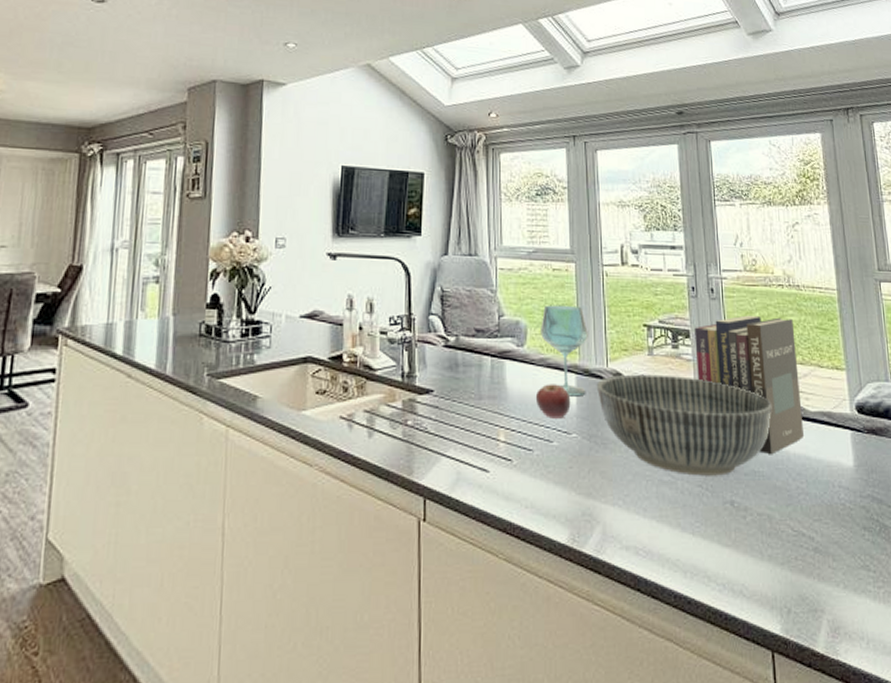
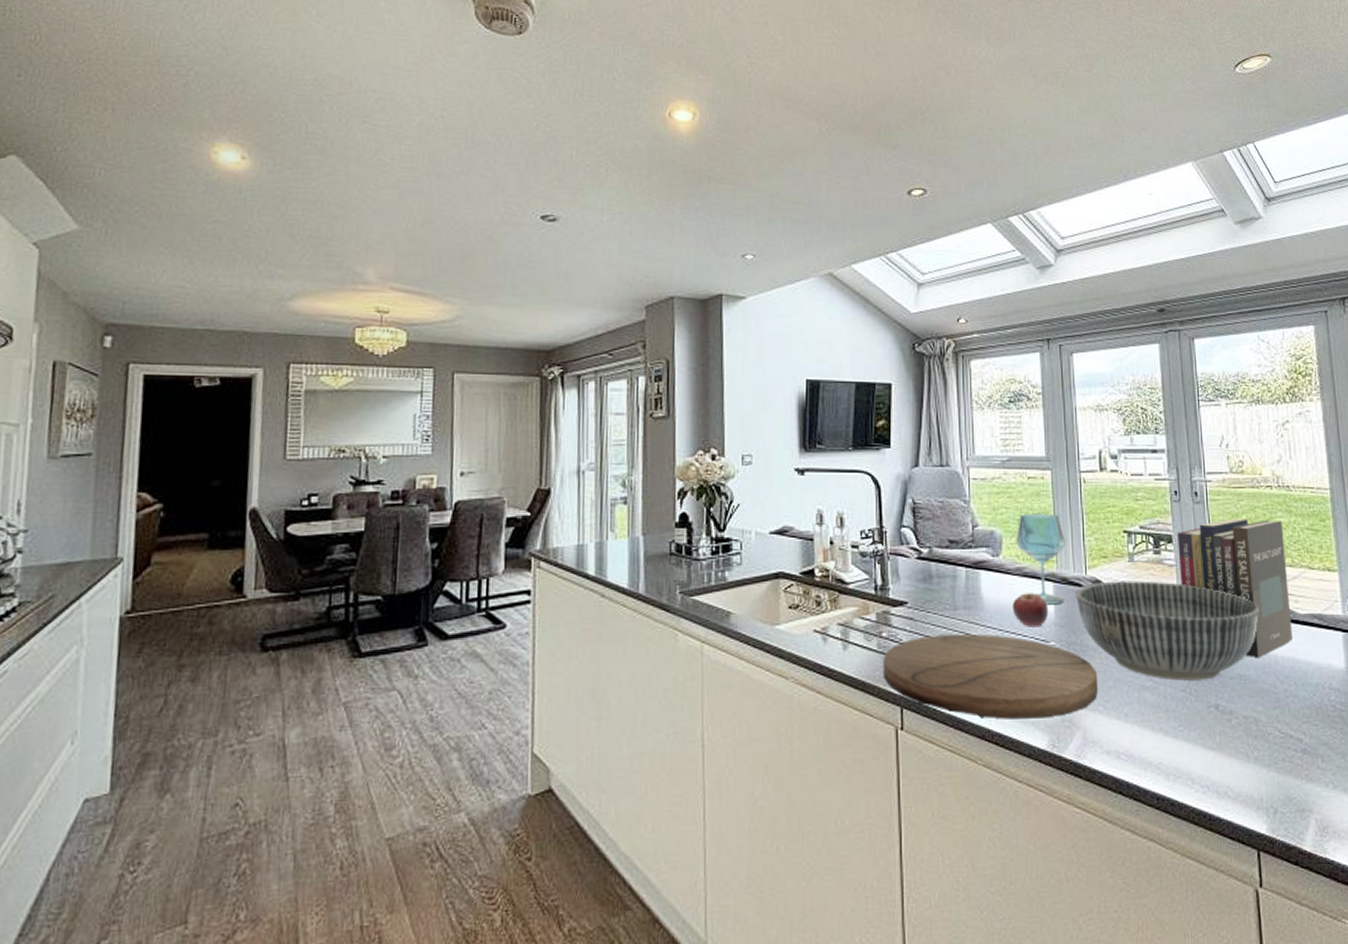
cutting board: none [408,423,617,512] -> present [884,633,1098,719]

